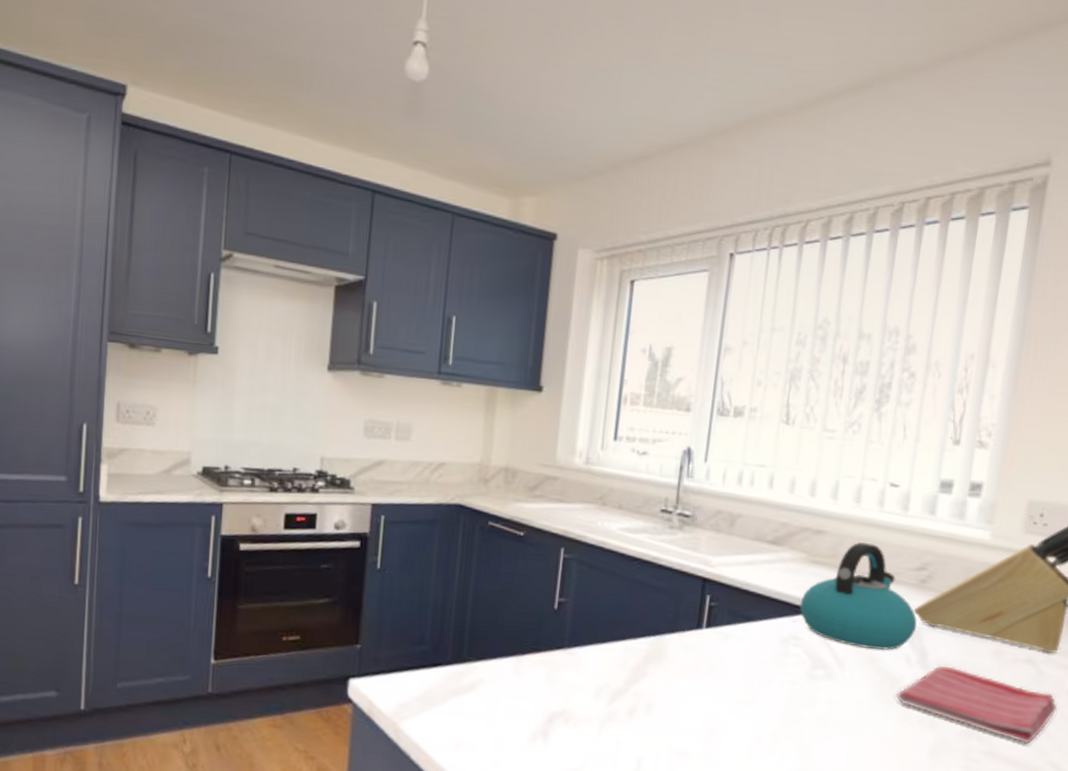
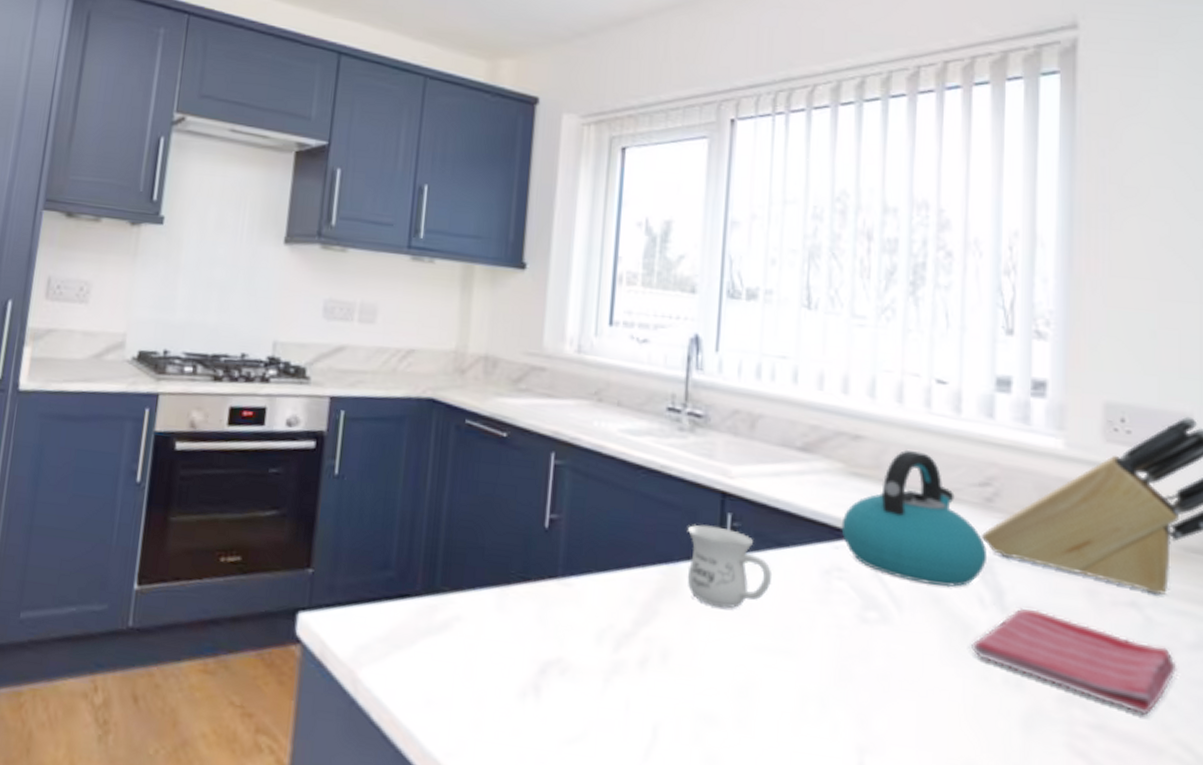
mug: none [670,604,741,670] -> present [687,524,773,609]

